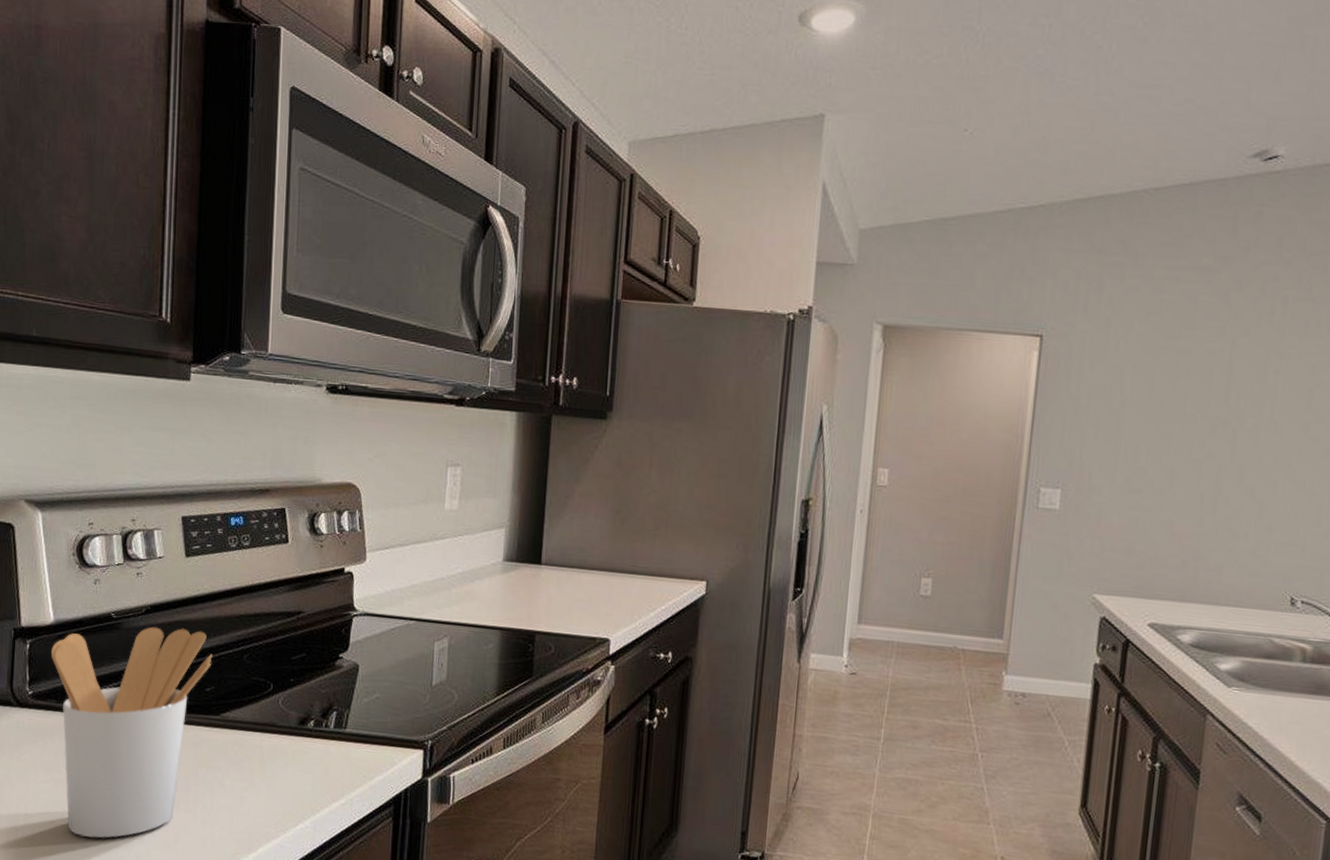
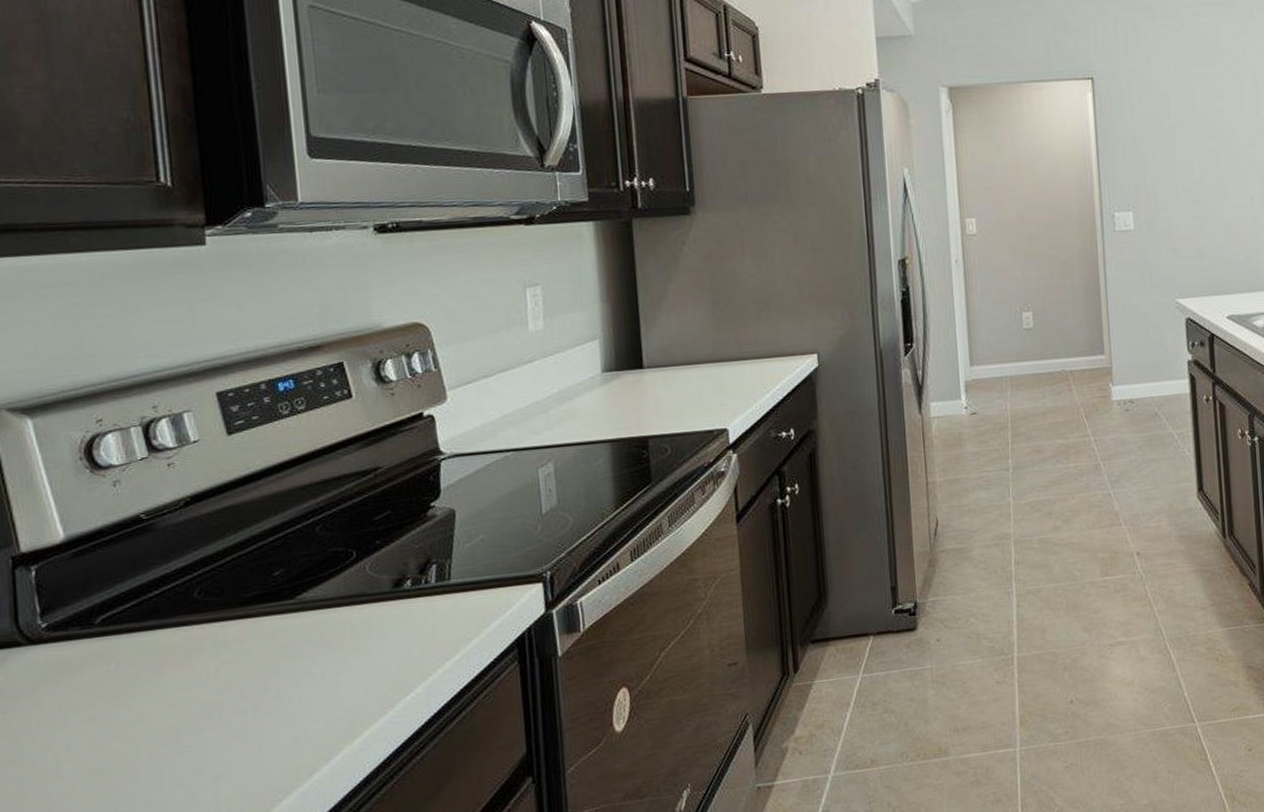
utensil holder: present [51,626,213,838] -> none [66,511,277,774]

